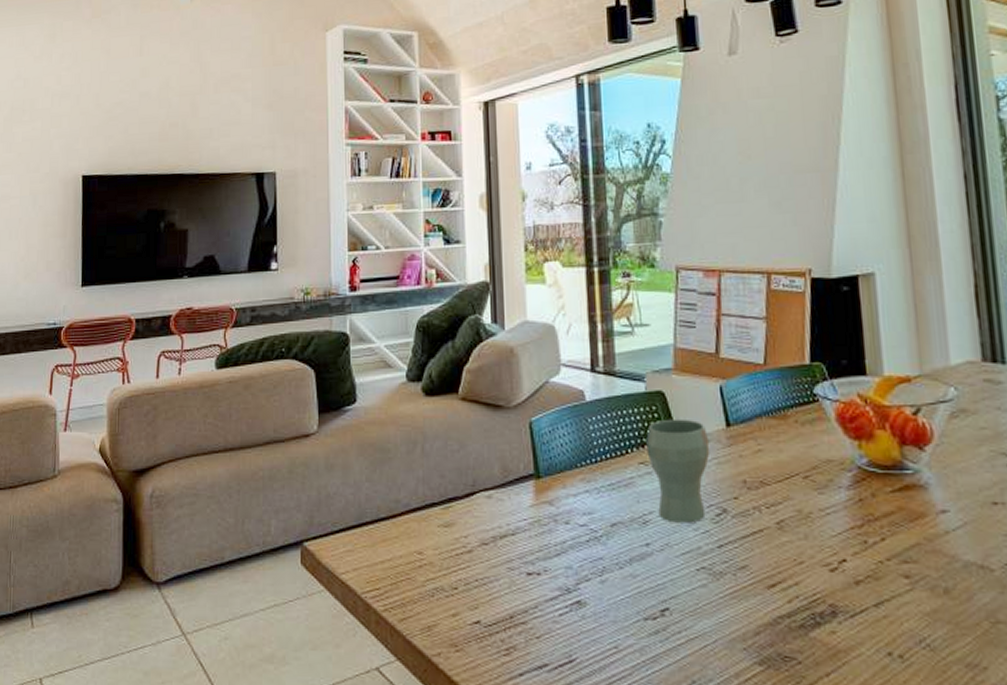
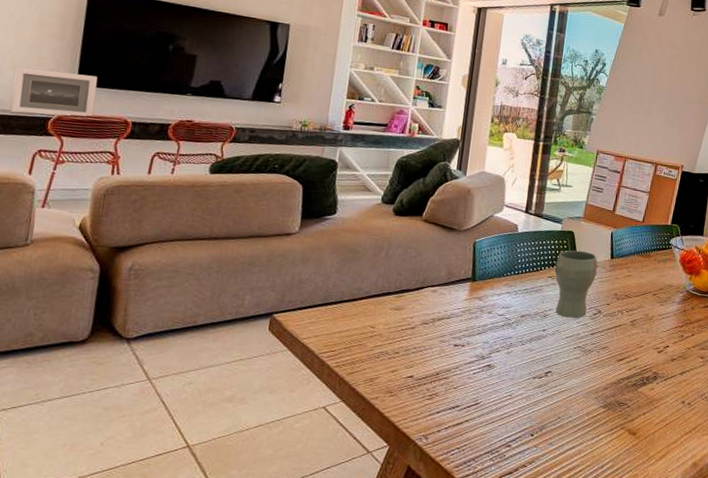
picture frame: none [27,272,100,328] -> present [9,66,98,119]

